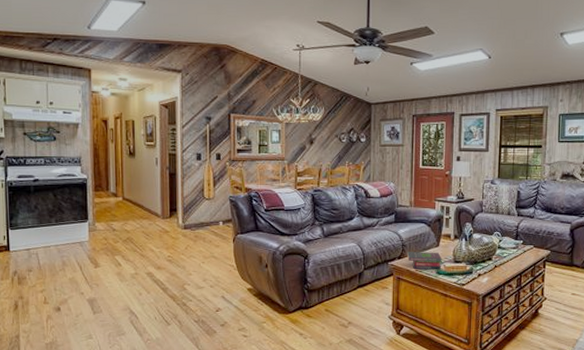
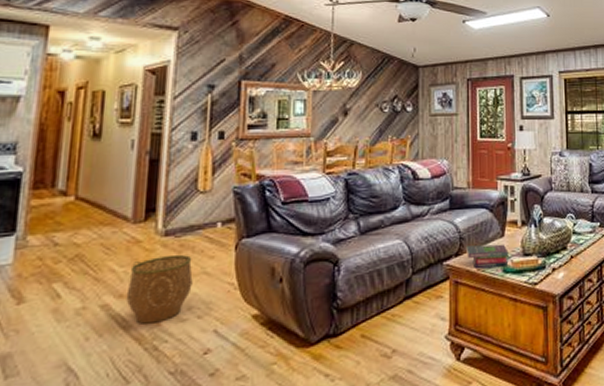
basket: none [162,242,205,288] -> present [126,254,193,324]

